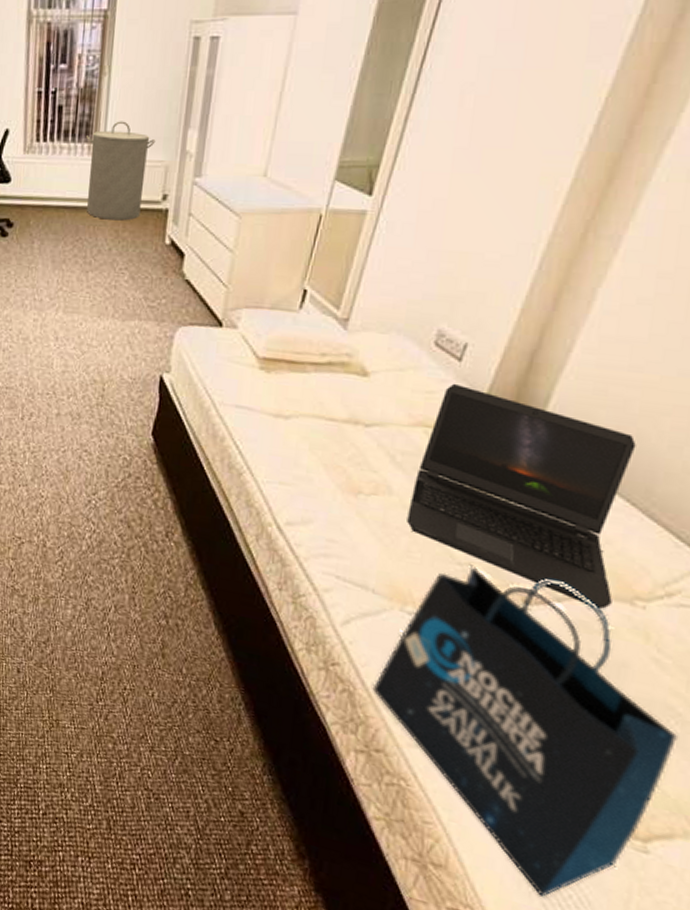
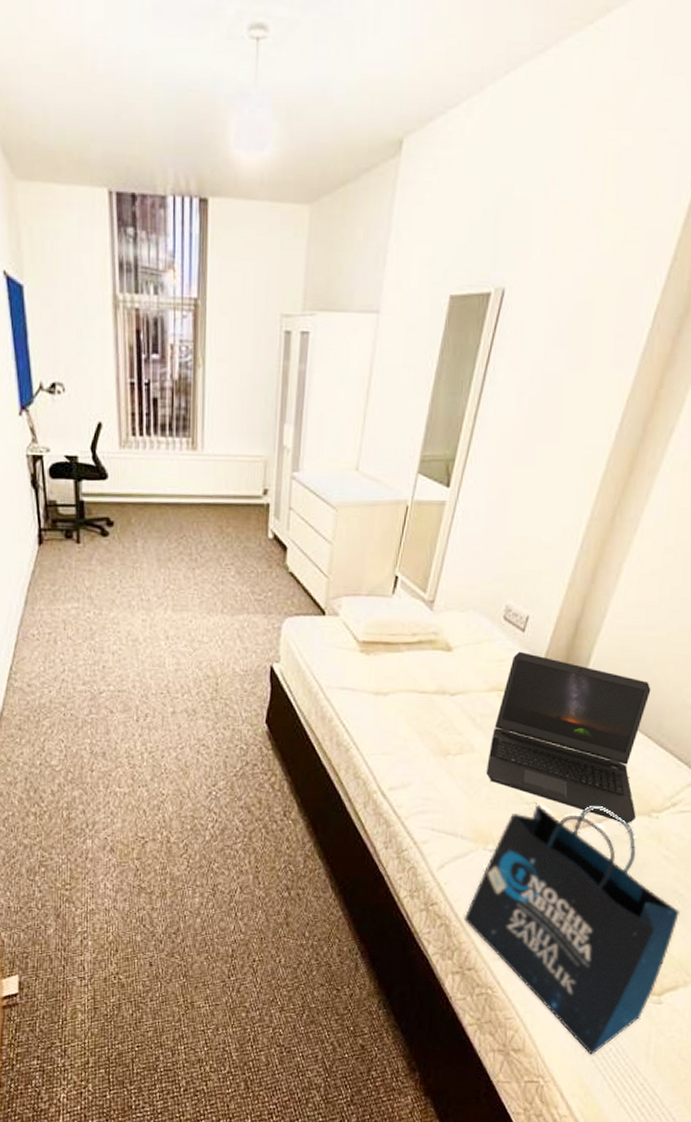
laundry hamper: present [86,121,156,221] -> none [184,415,254,517]

